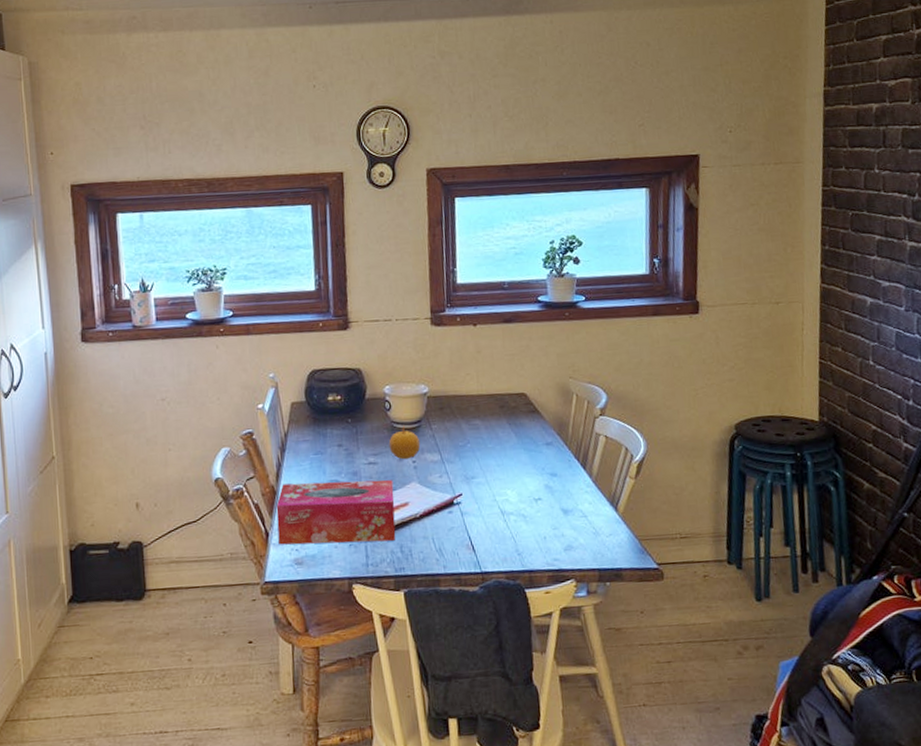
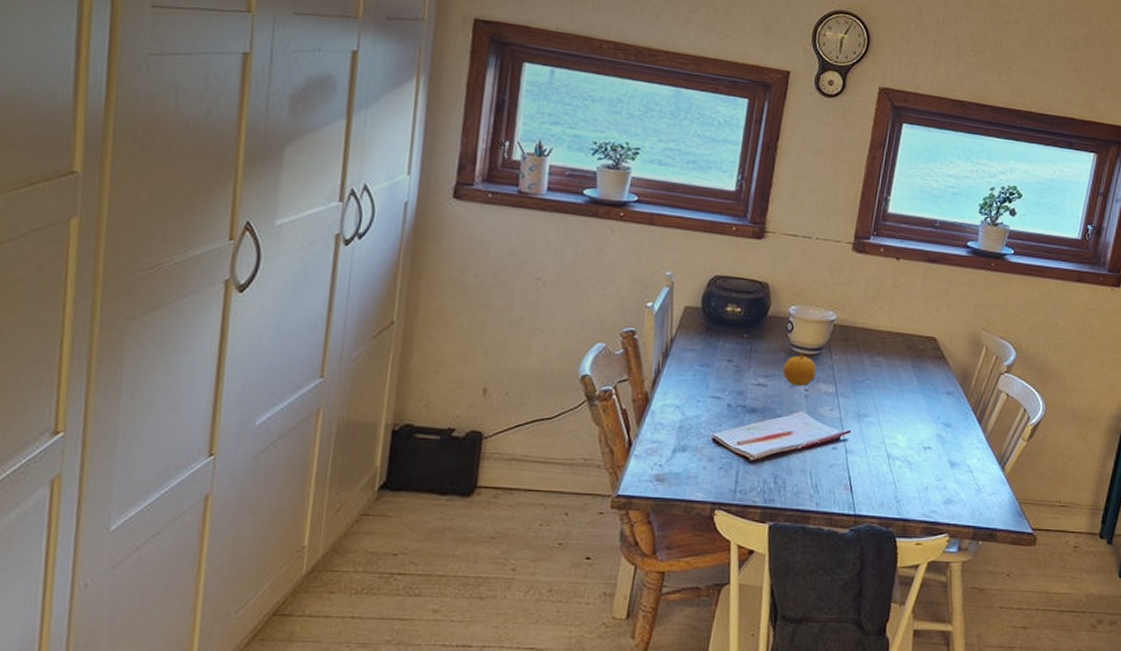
tissue box: present [276,479,396,545] -> none [641,392,780,469]

